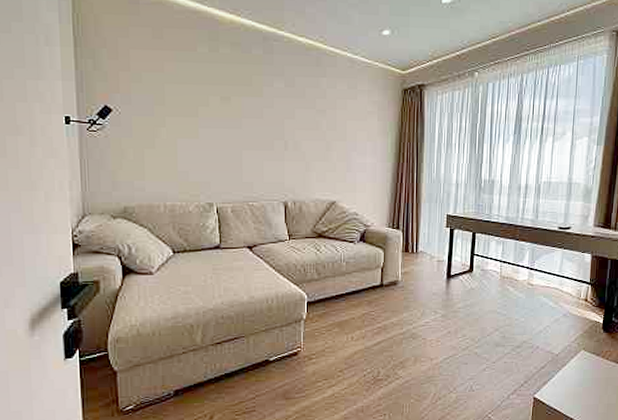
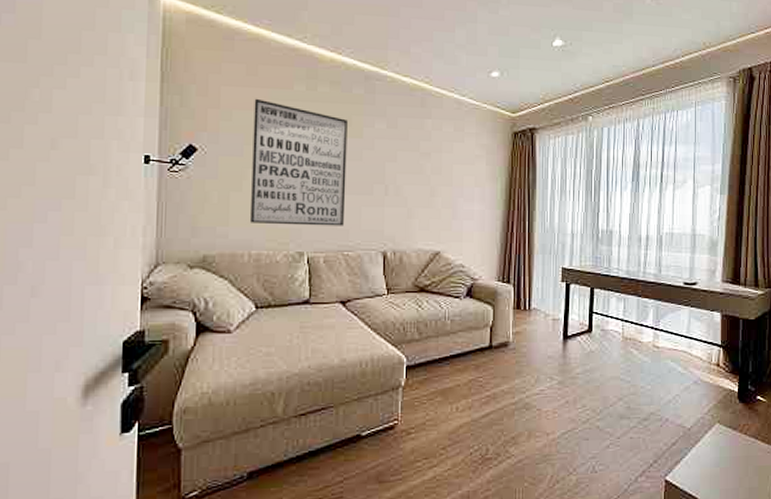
wall art: none [161,60,249,179] -> present [249,98,348,226]

